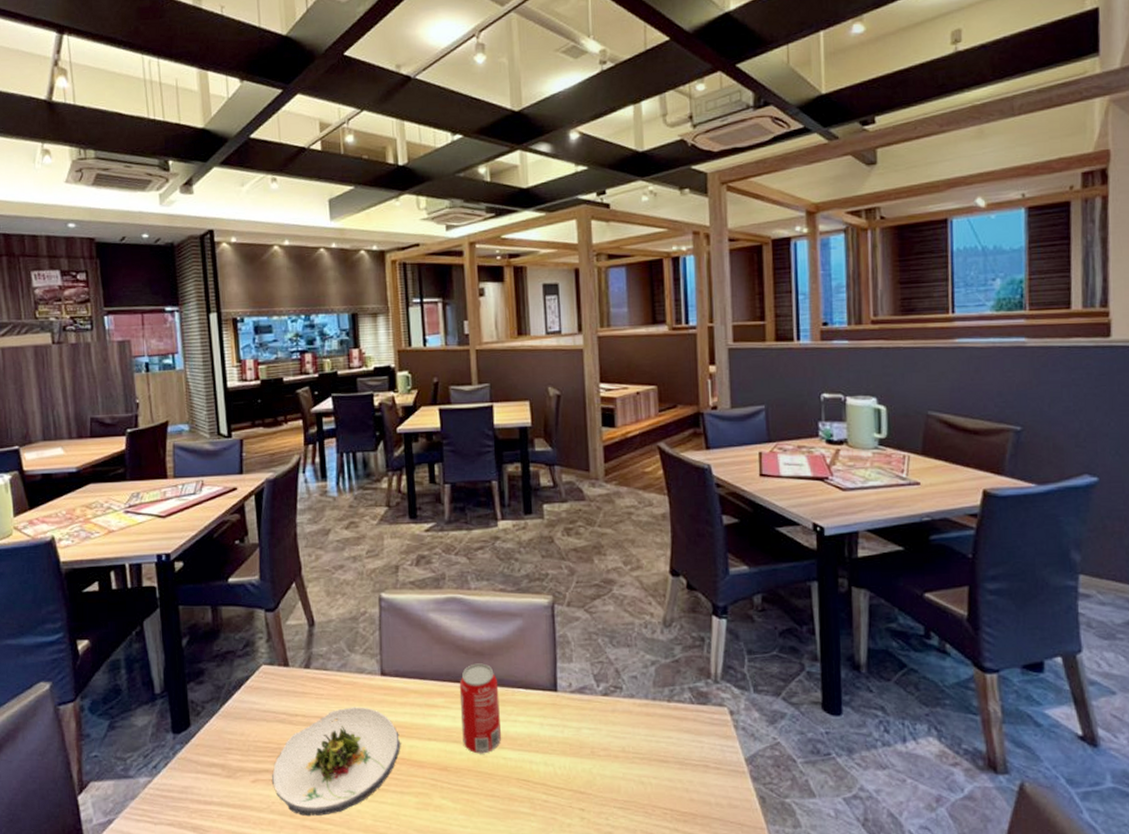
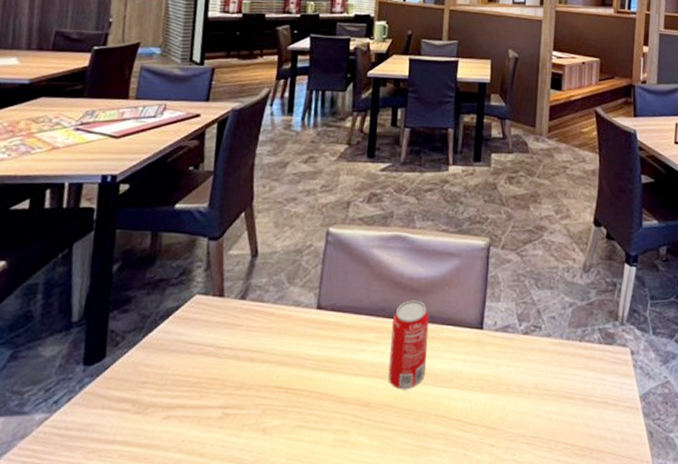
salad plate: present [272,707,401,817] -> none [185,340,327,456]

